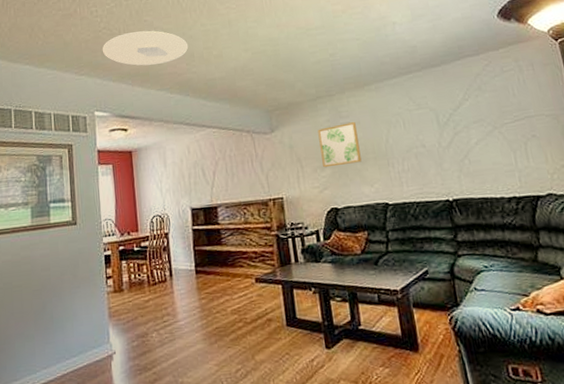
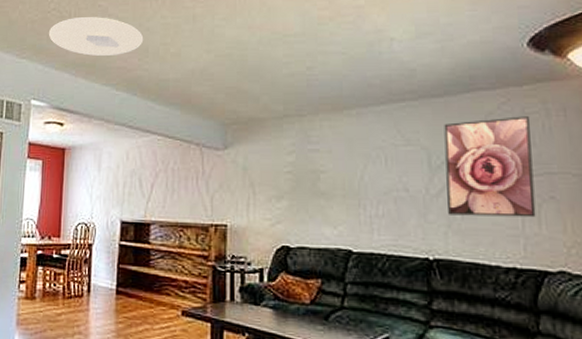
wall art: present [317,122,362,168] -> none [279,150,327,199]
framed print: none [444,73,524,162] -> present [444,116,536,218]

